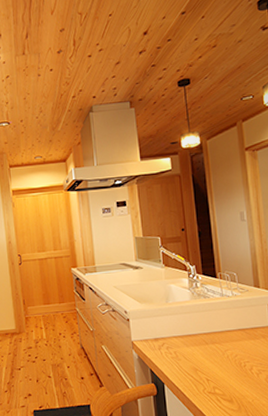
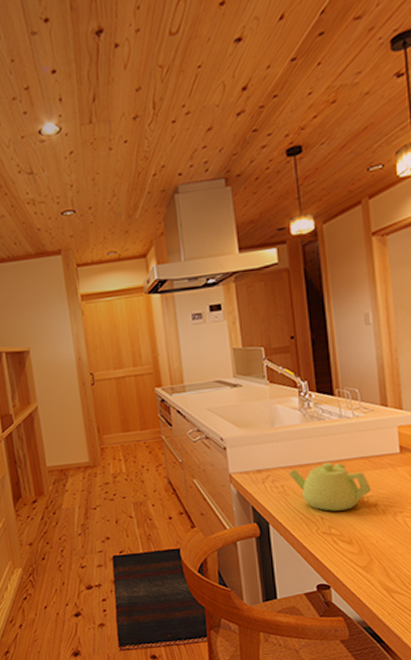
teapot: none [180,333,247,374] -> present [288,462,371,511]

